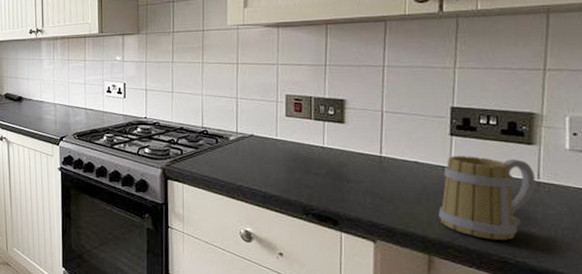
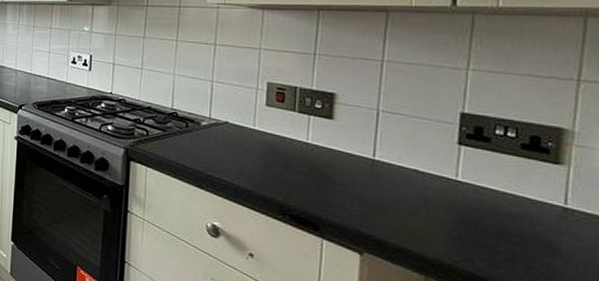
mug: present [438,156,535,240] -> none [439,167,562,271]

